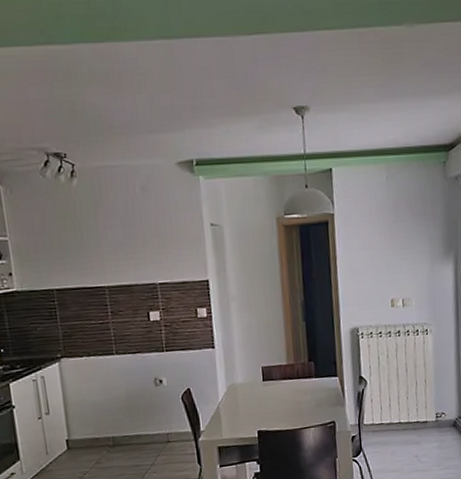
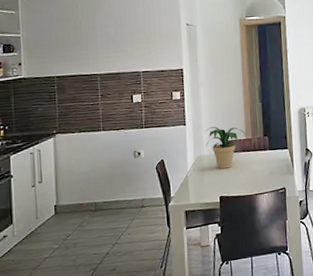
potted plant: none [238,350,287,400] -> present [205,127,246,169]

